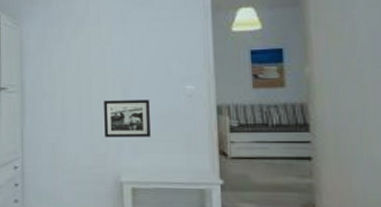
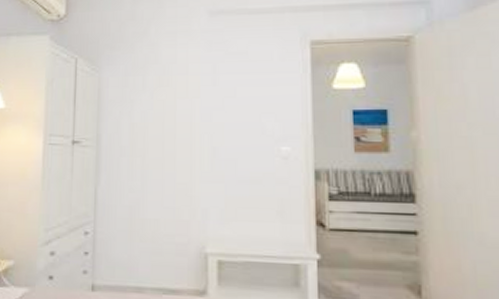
picture frame: present [104,100,150,137] -> none [189,160,240,203]

